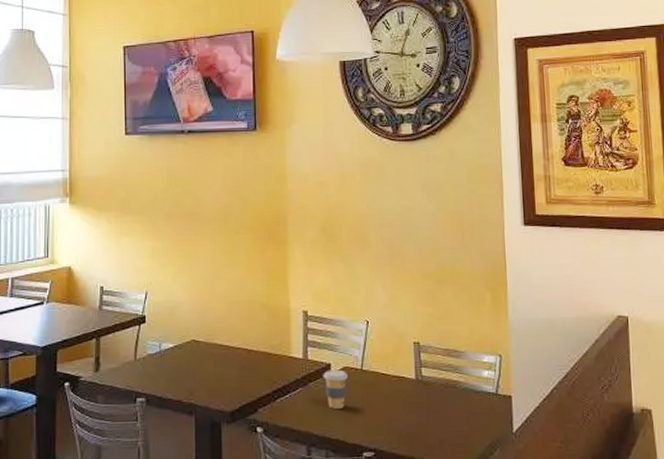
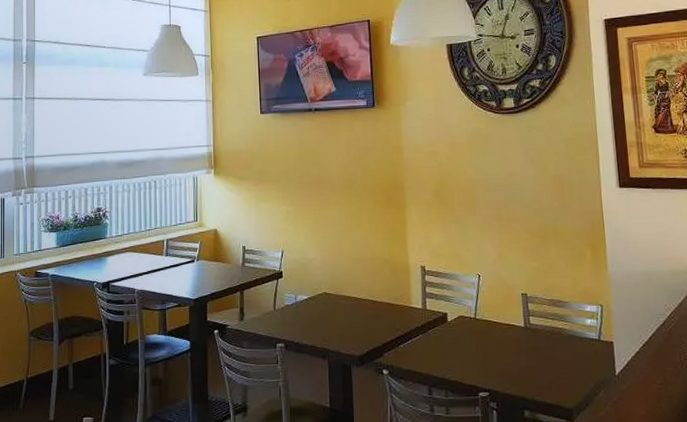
coffee cup: present [323,369,348,409] -> none [440,318,463,353]

